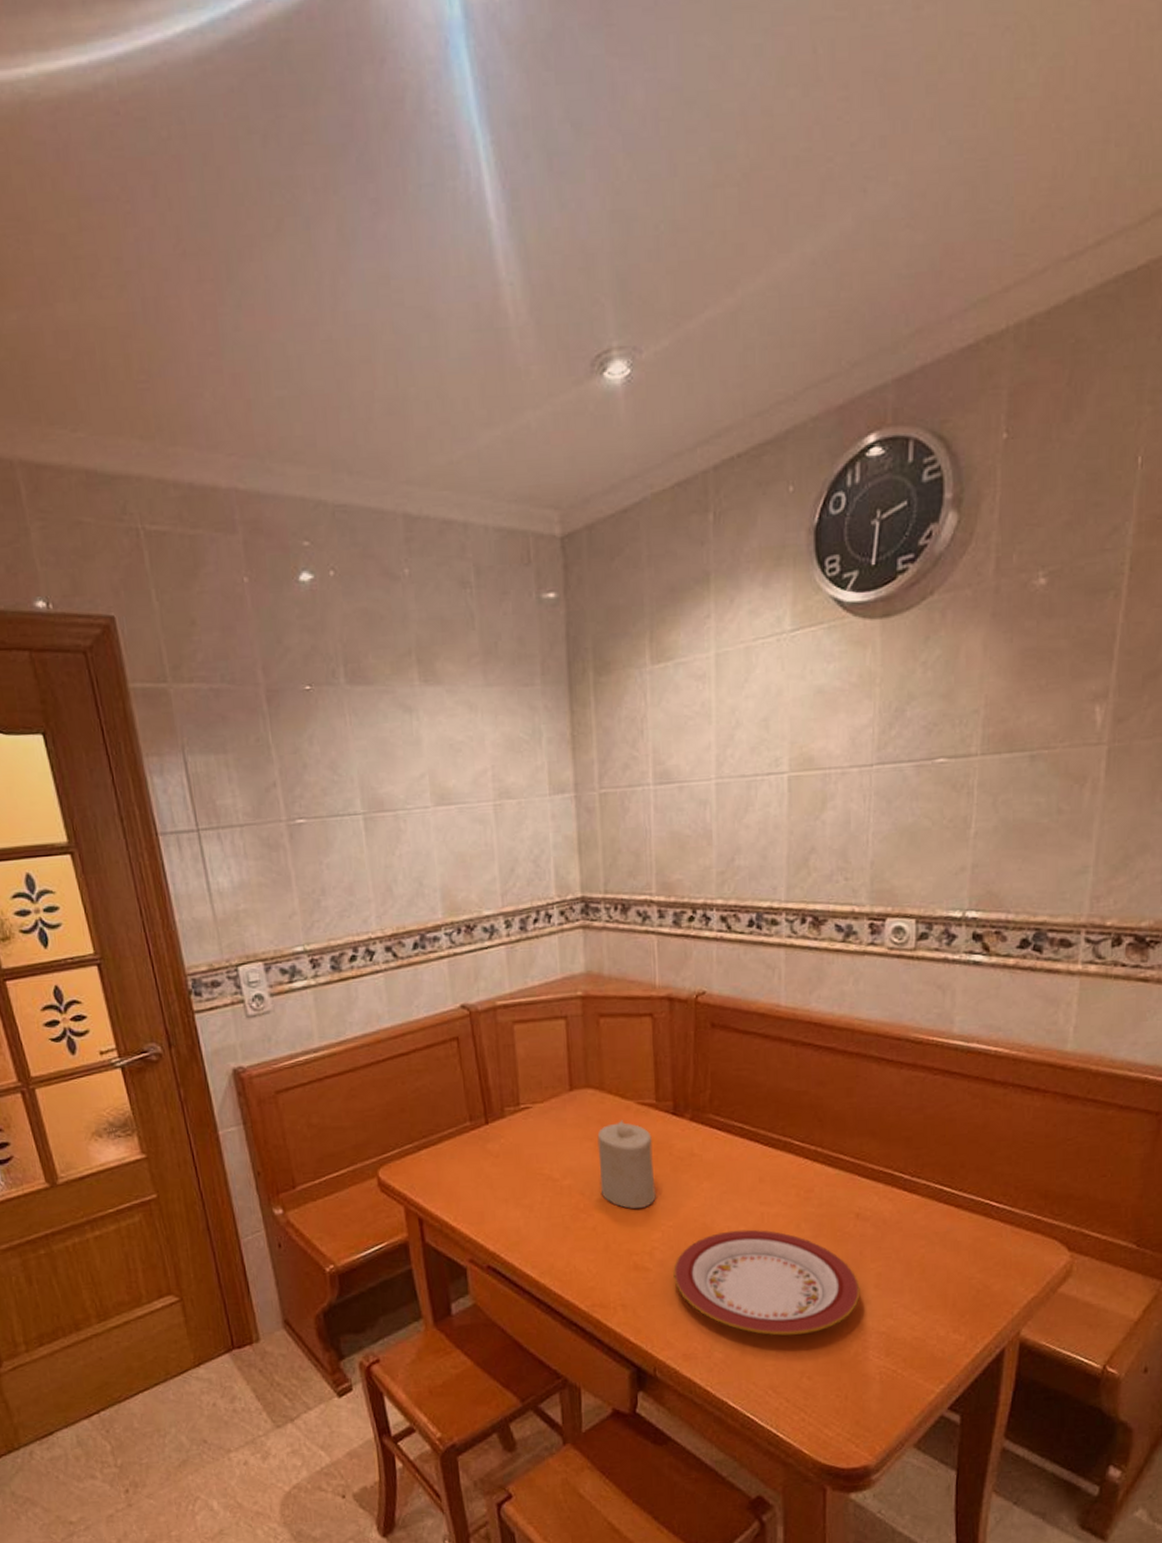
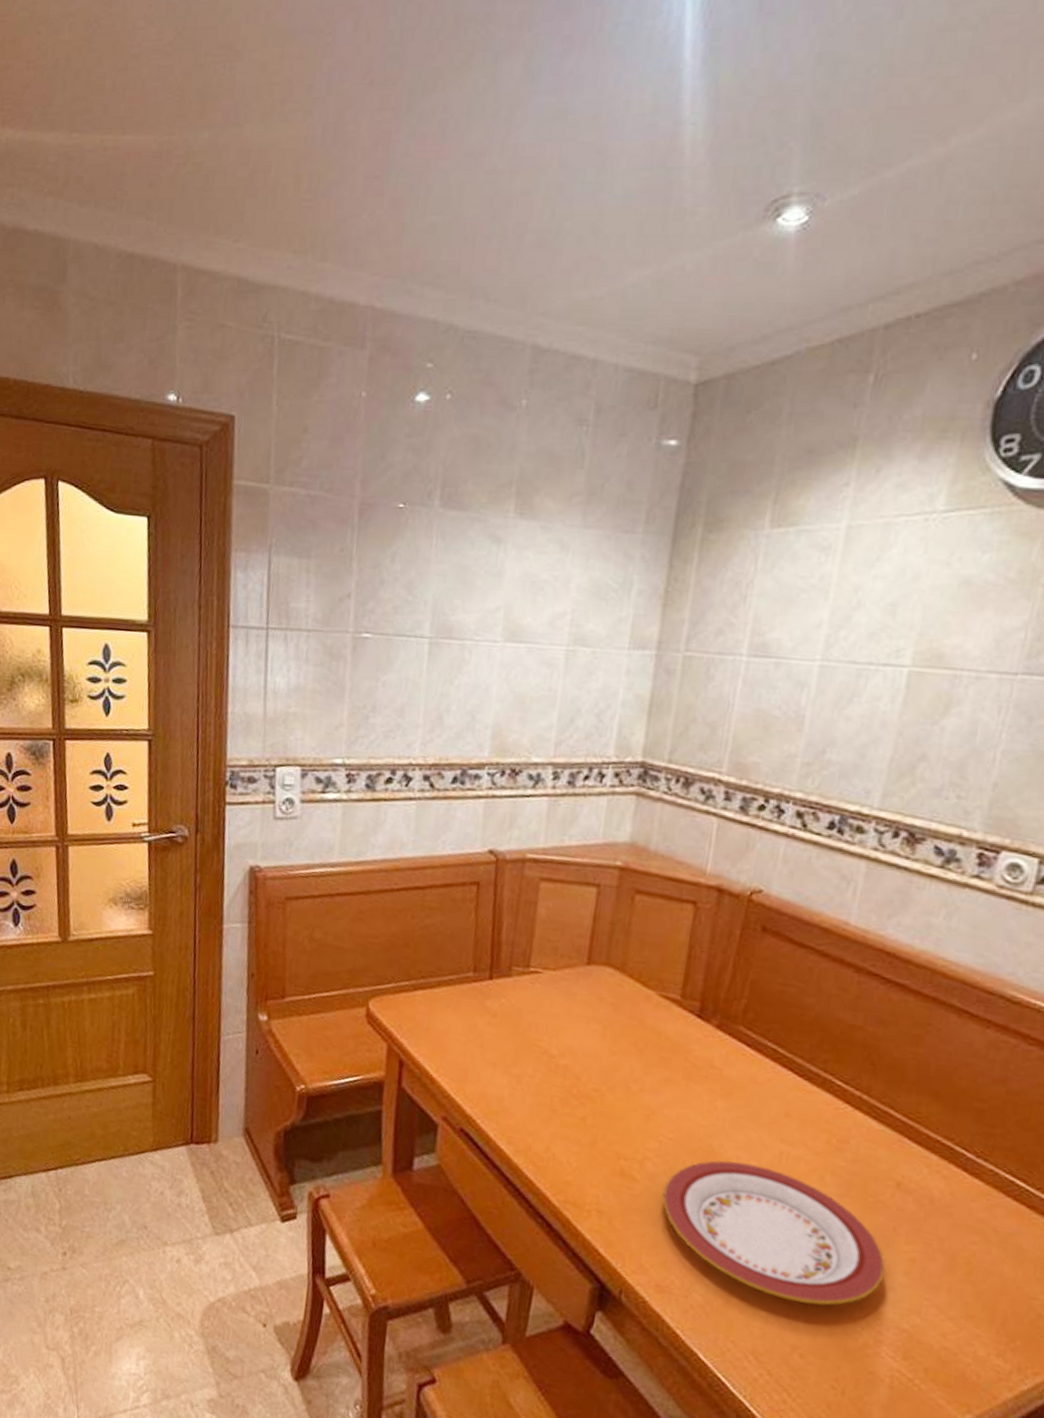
candle: present [597,1120,656,1209] -> none [599,1009,669,1111]

